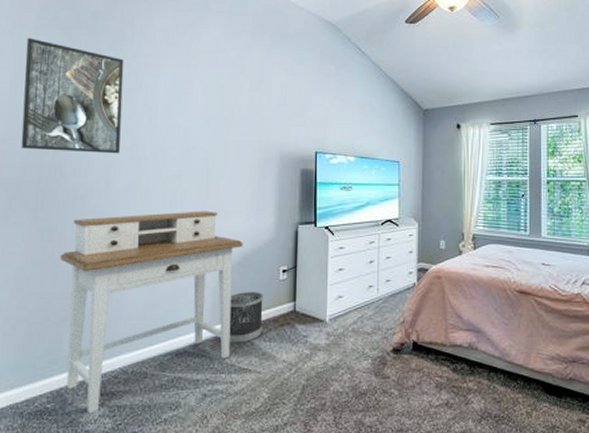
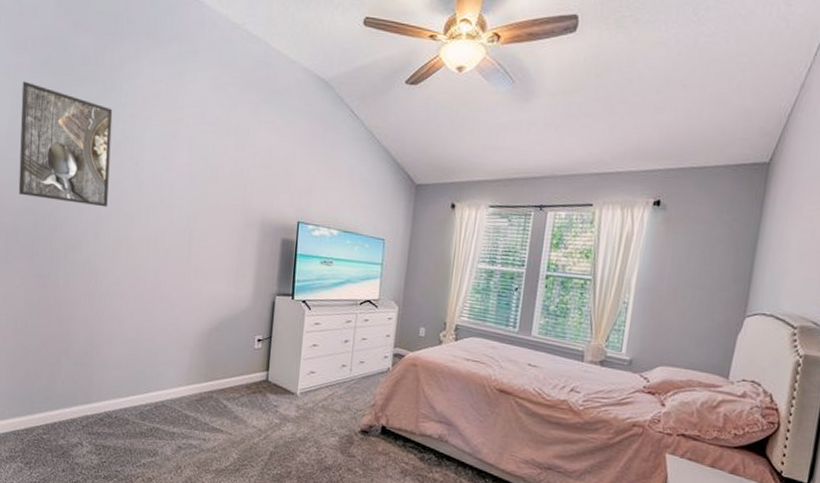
desk: present [60,211,243,414] -> none [53,268,221,449]
wastebasket: present [229,292,263,345] -> none [203,356,238,406]

